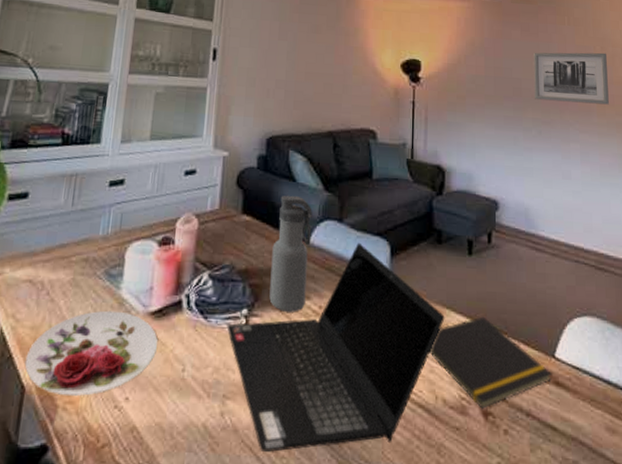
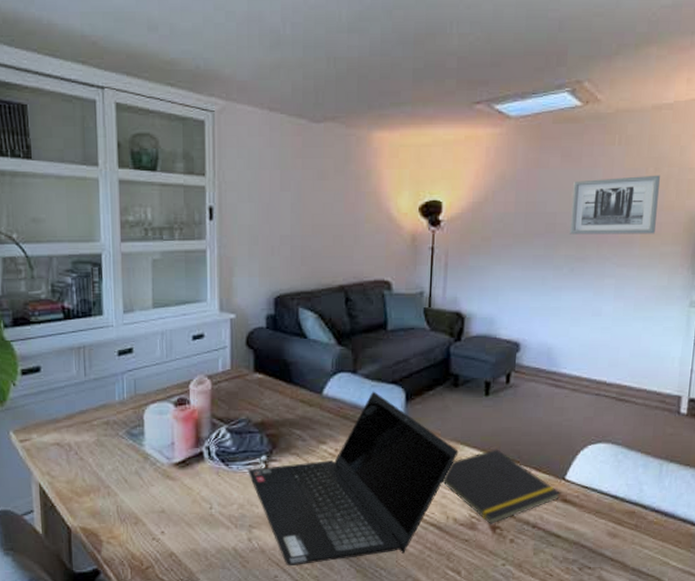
plate: present [25,310,158,396] -> none [66,464,185,532]
water bottle: present [269,195,313,312] -> none [286,351,325,456]

